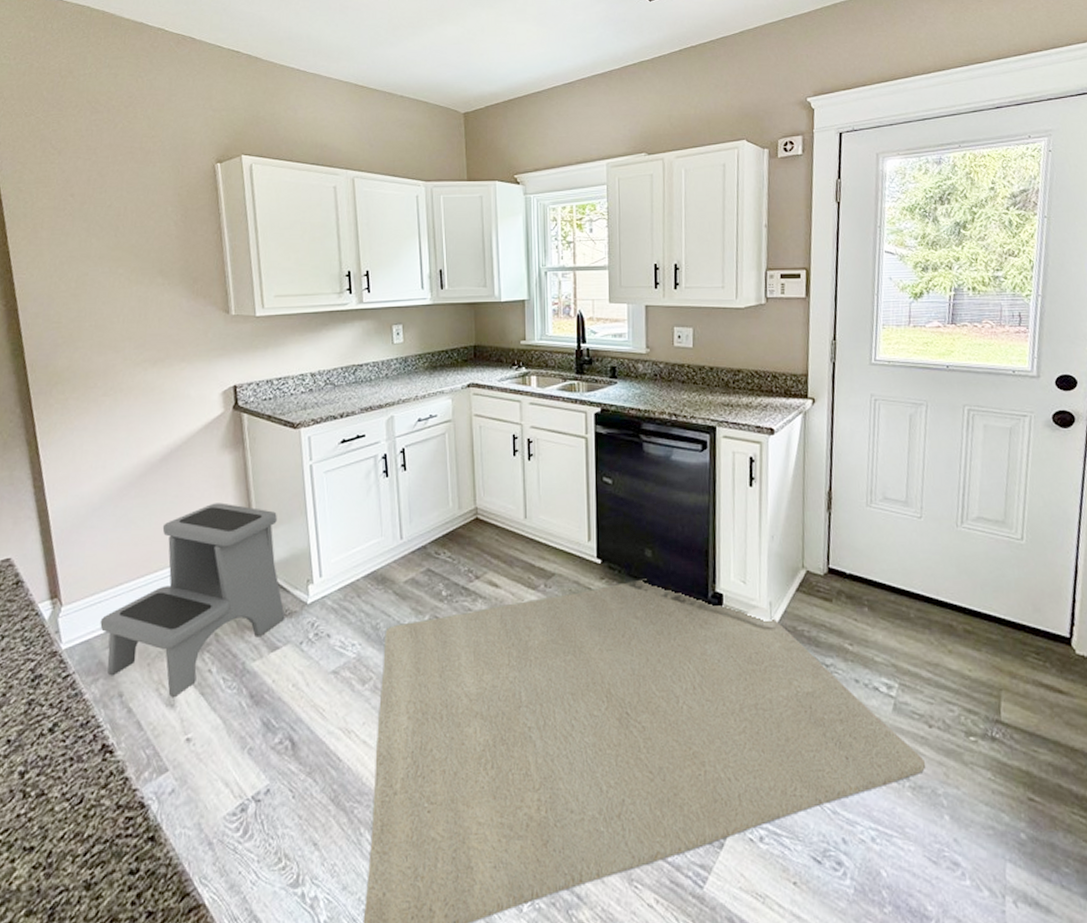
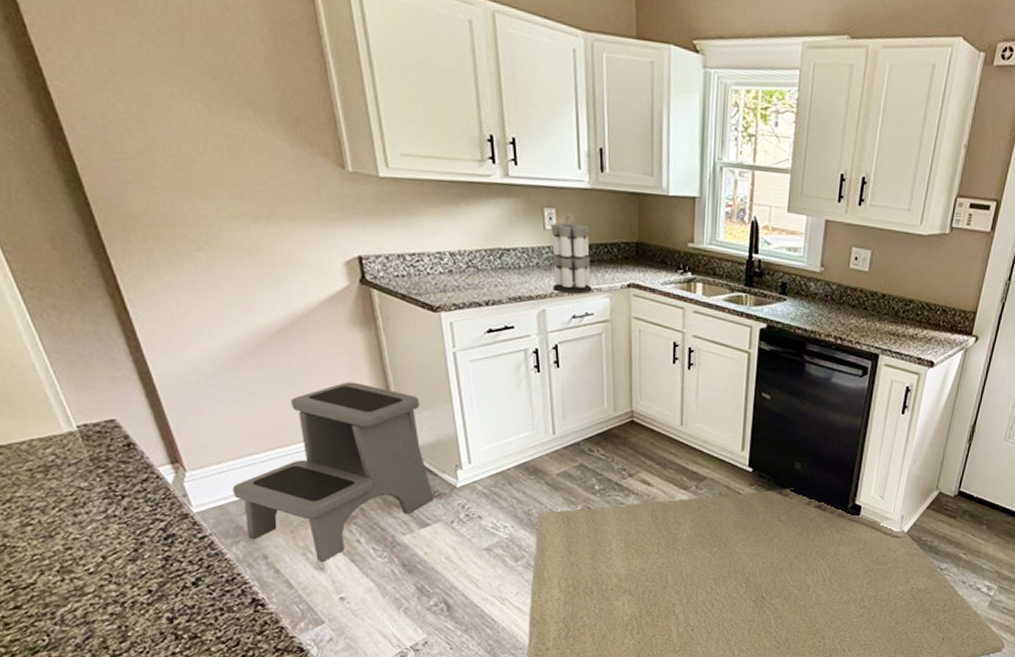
spice rack: none [398,328,435,400] -> present [551,214,592,295]

